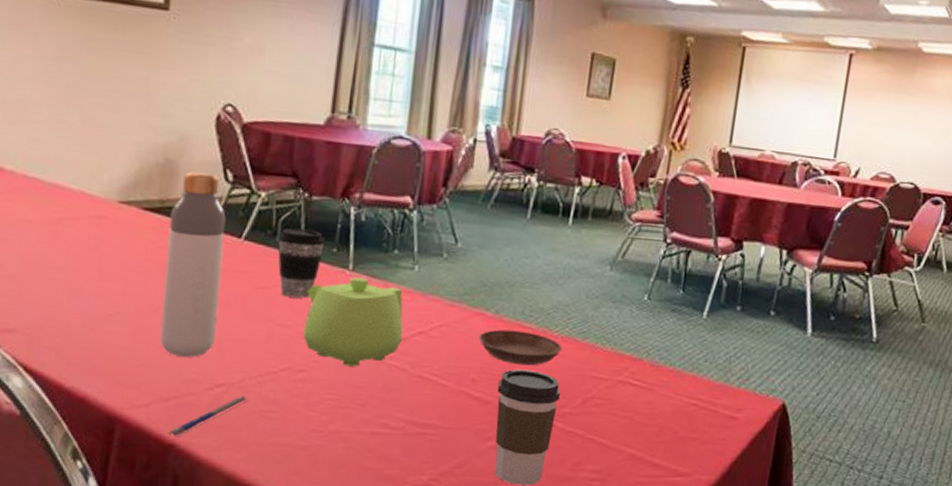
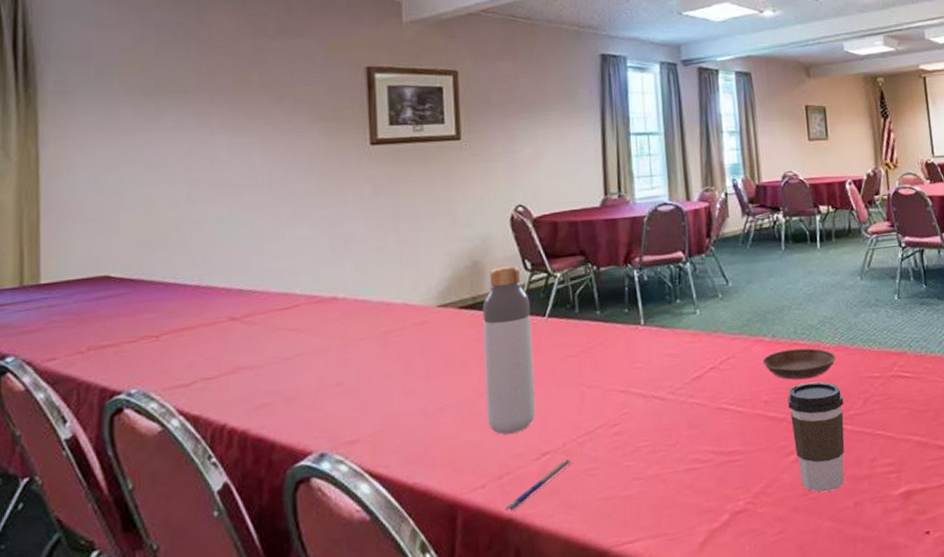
coffee cup: present [278,228,324,298] -> none [576,297,617,360]
teapot: present [303,277,403,367] -> none [609,329,698,413]

